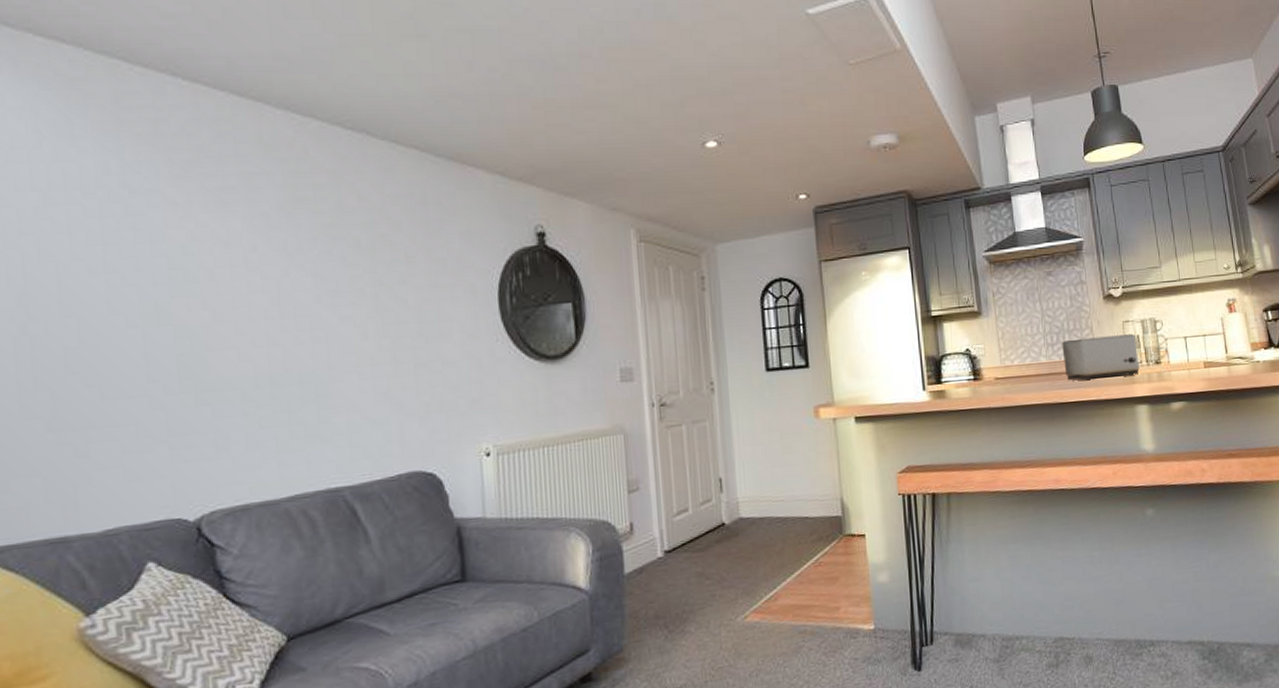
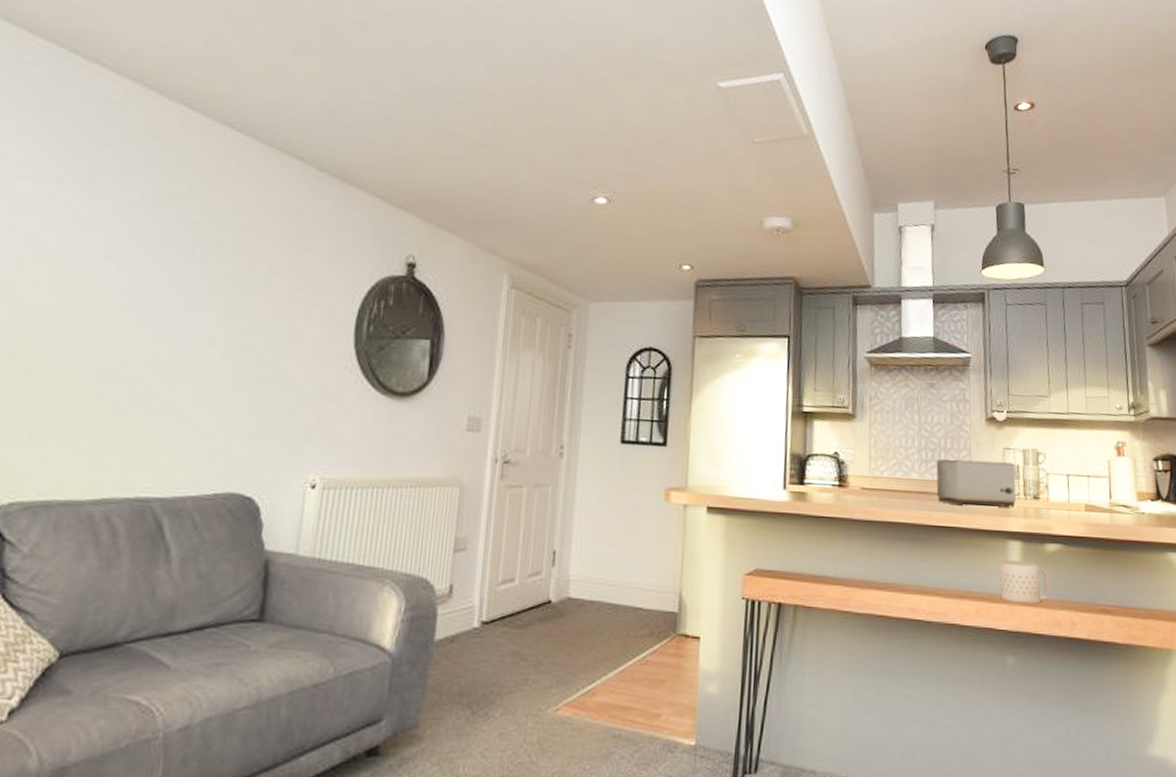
mug: none [1130,421,1178,461] -> present [999,559,1050,605]

